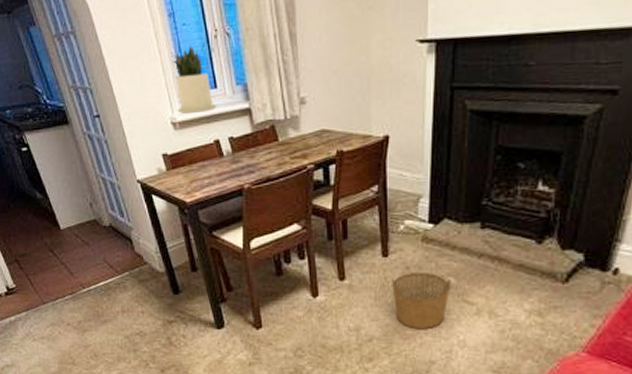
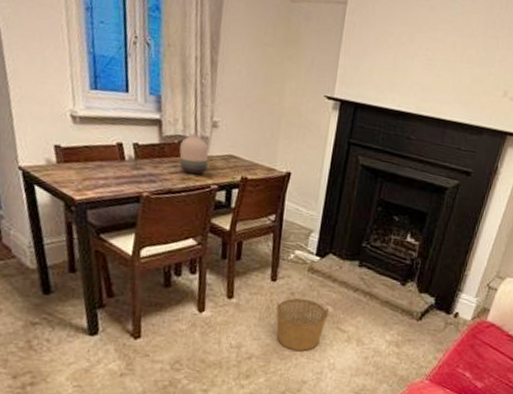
planter: present [171,45,217,114] -> none [79,44,126,114]
vase: none [272,115,301,158] -> present [179,134,209,175]

